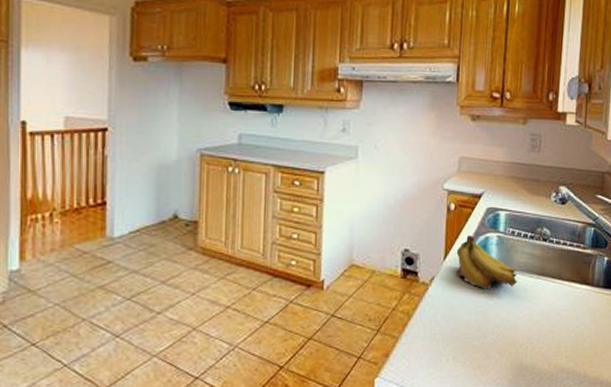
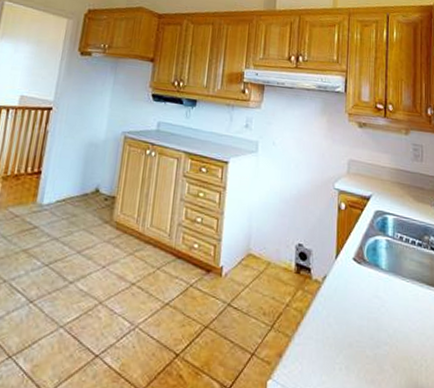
fruit: present [455,235,517,289] -> none [346,236,408,295]

